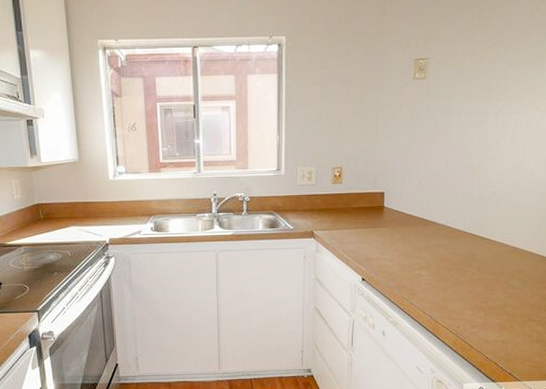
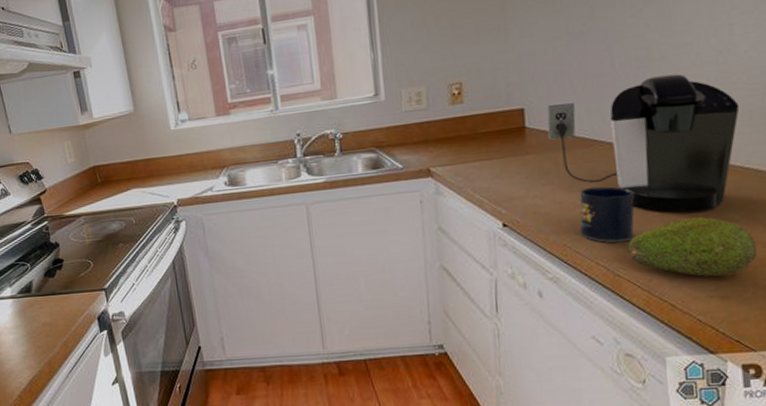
coffee maker: none [399,179,525,278] -> present [547,74,740,212]
mug: none [415,255,453,298] -> present [579,186,635,243]
fruit: none [445,283,528,326] -> present [627,217,758,277]

